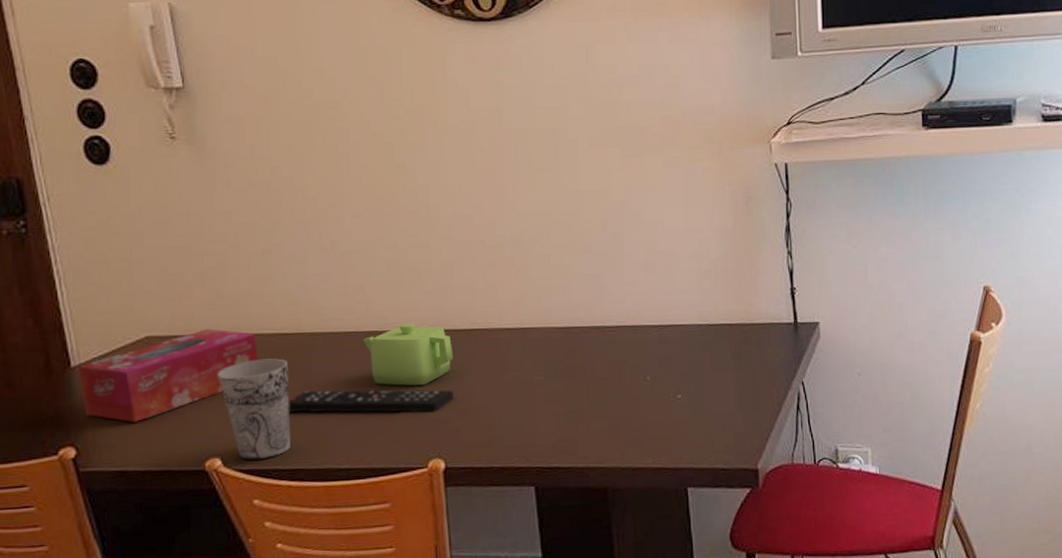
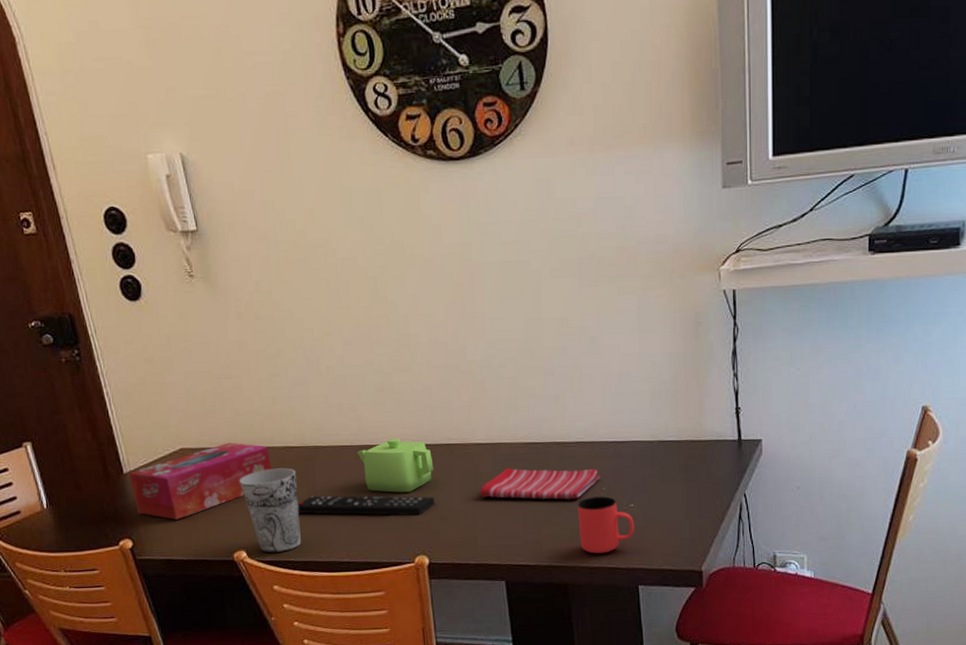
dish towel: none [506,355,645,391] -> present [479,467,601,500]
cup: none [619,387,683,452] -> present [578,496,635,554]

